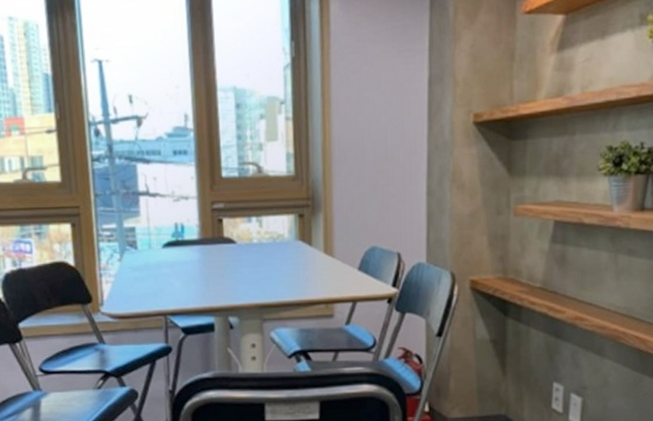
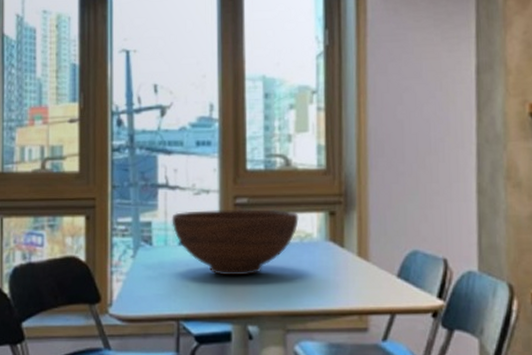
fruit bowl: none [154,214,271,275] -> present [172,209,299,276]

